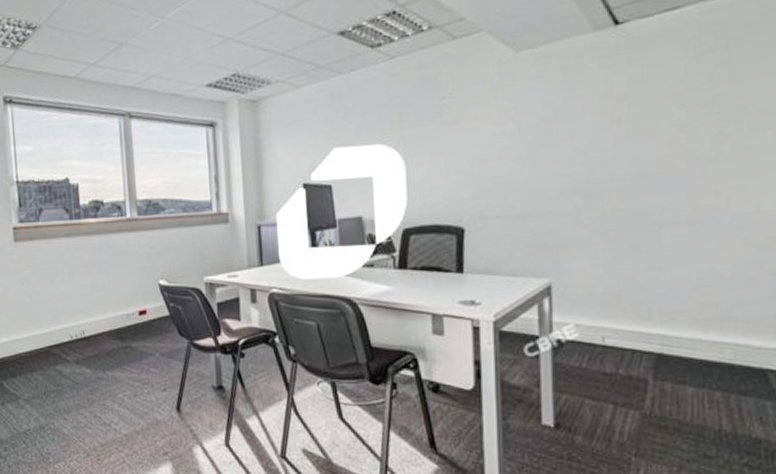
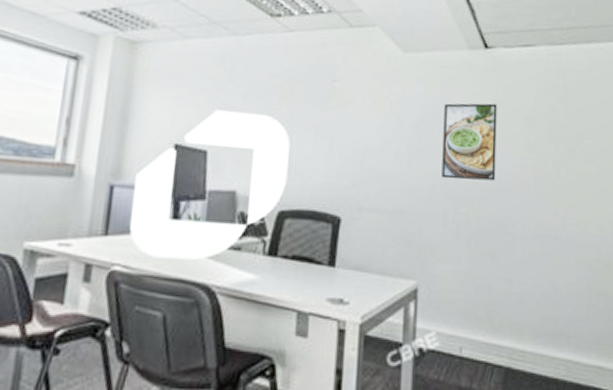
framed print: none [568,85,636,176] -> present [442,103,497,181]

